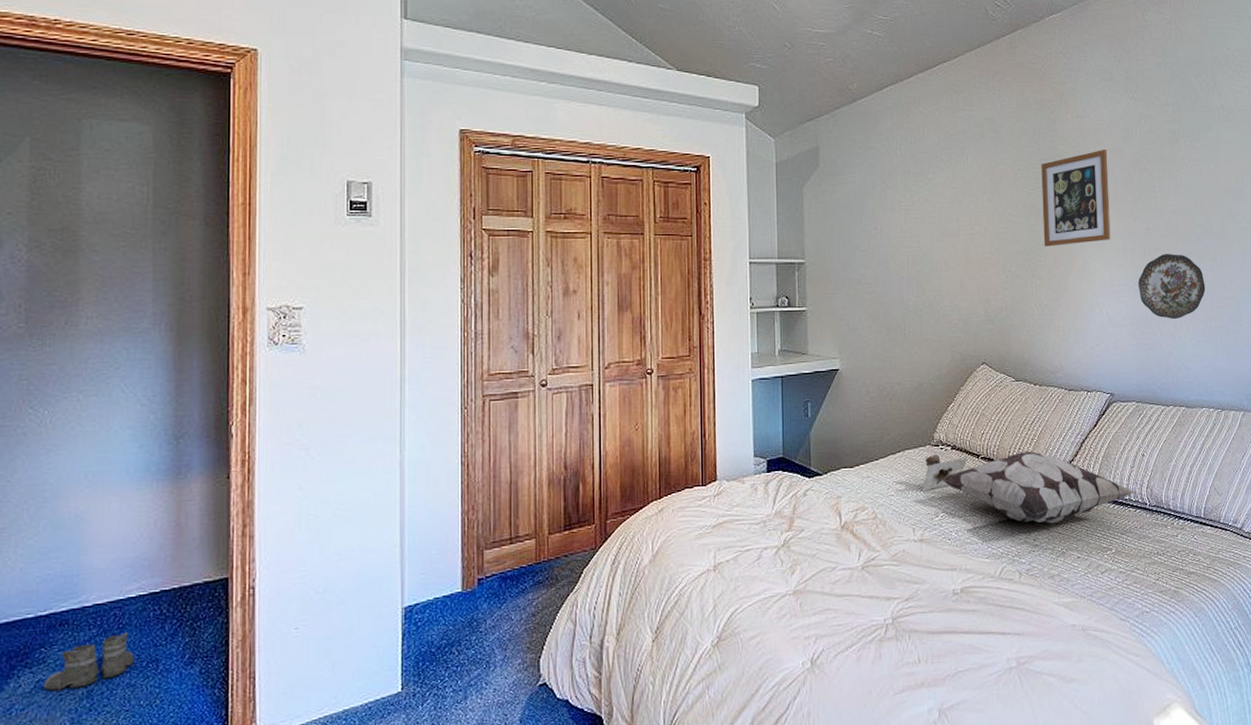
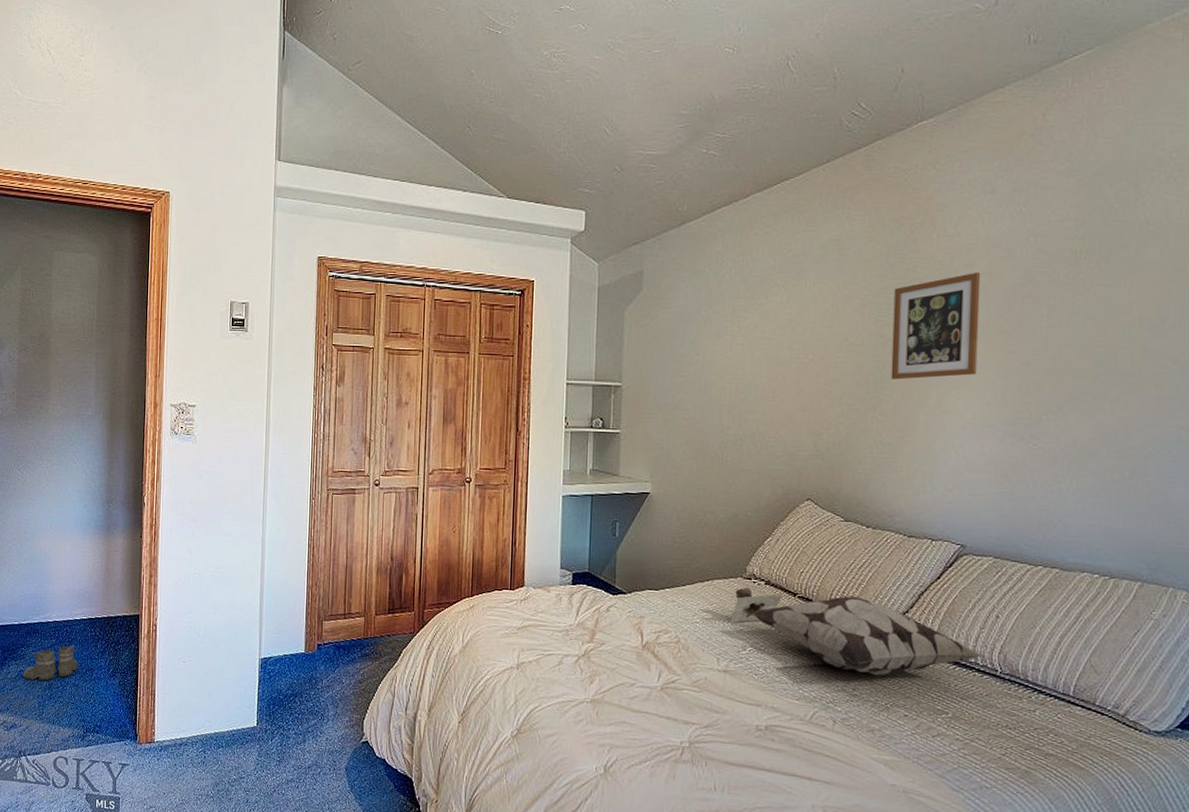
decorative plate: present [1138,254,1206,320] -> none [1008,393,1101,469]

